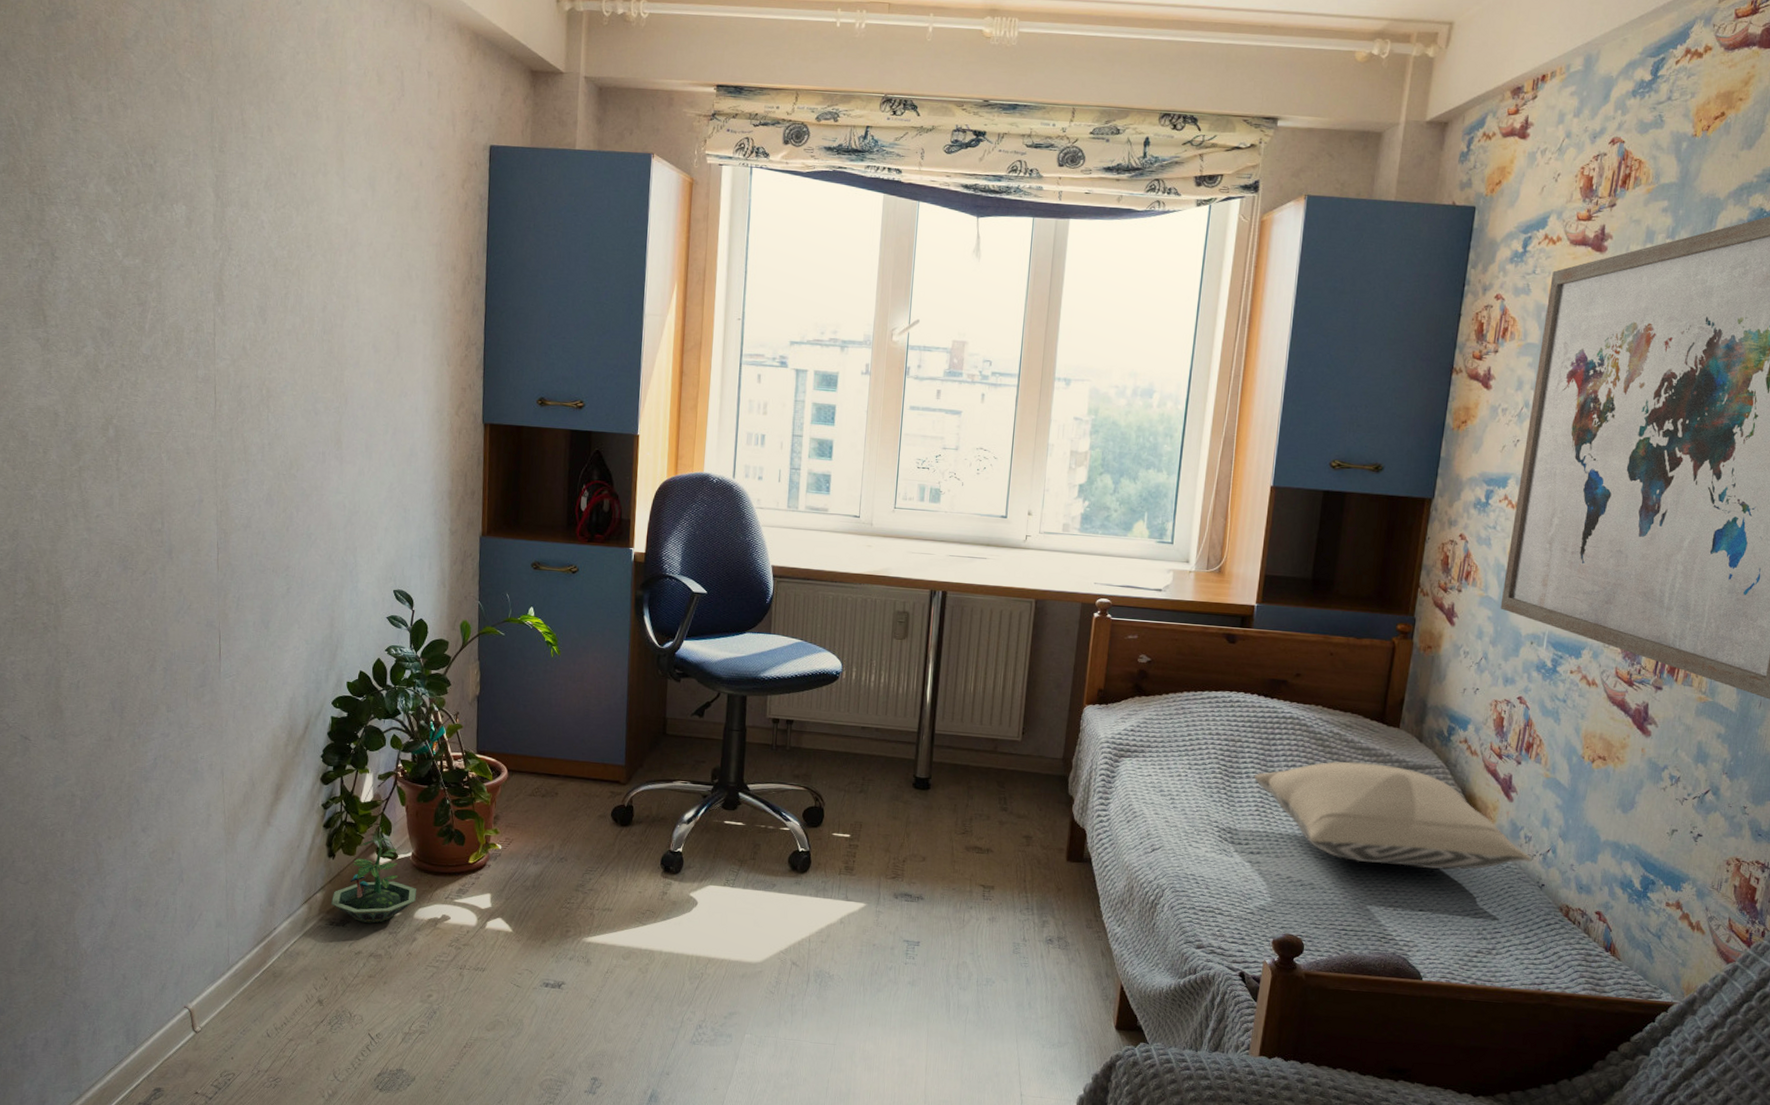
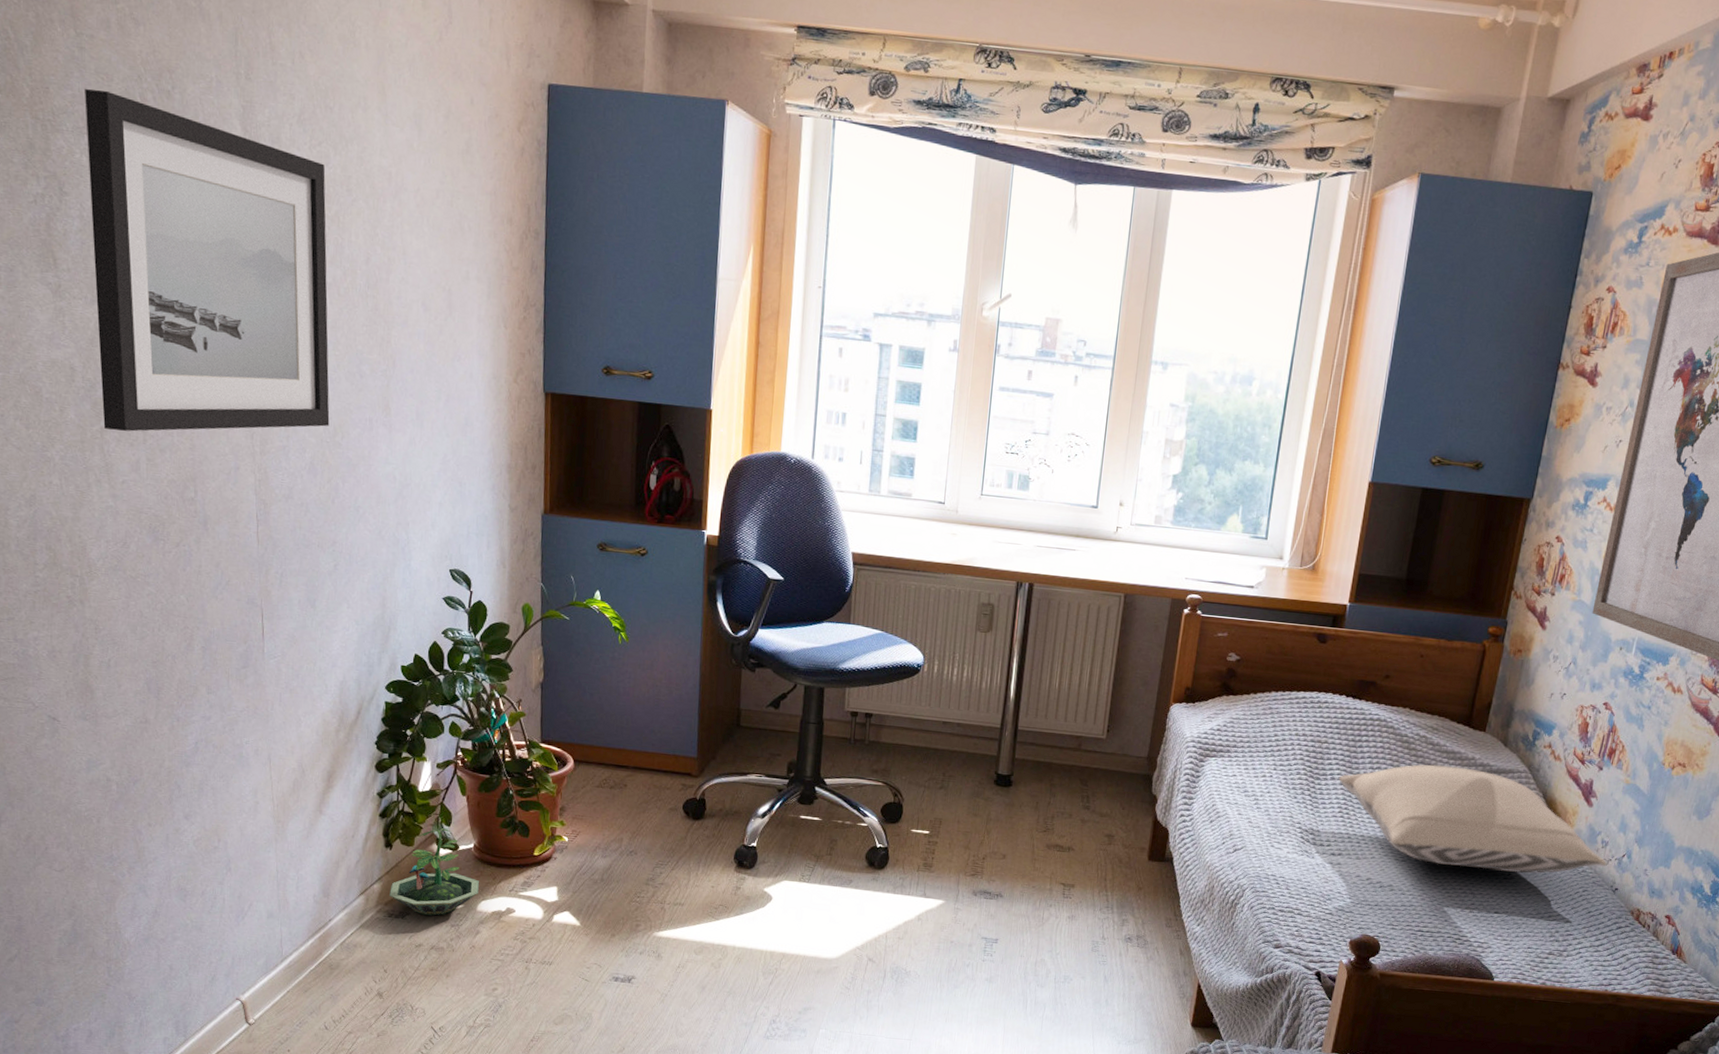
wall art: none [77,166,288,470] -> present [85,89,330,432]

